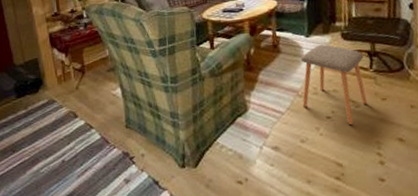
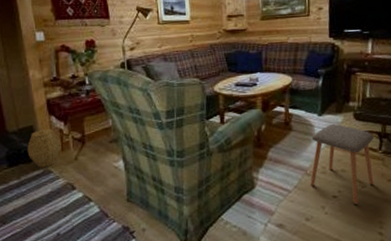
woven basket: none [33,60,64,98] -> present [27,128,62,168]

